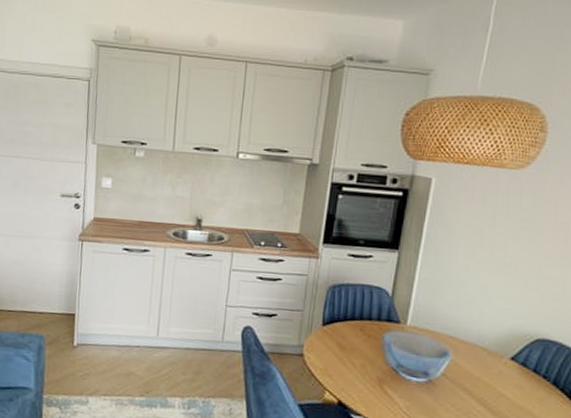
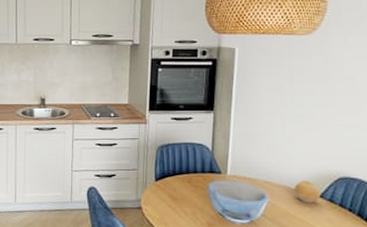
fruit: none [481,338,513,366] -> present [293,180,321,204]

